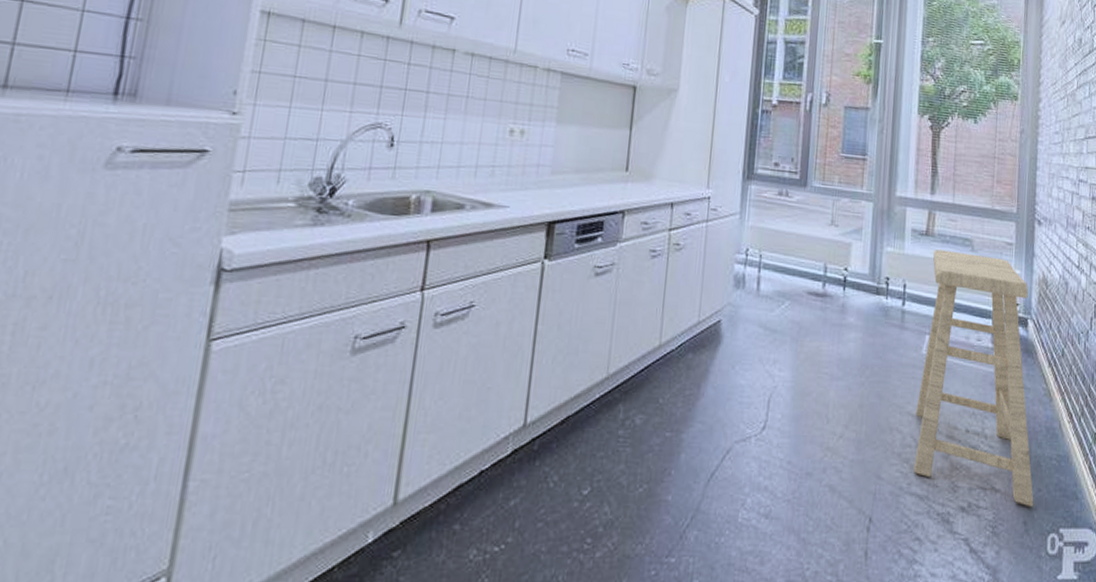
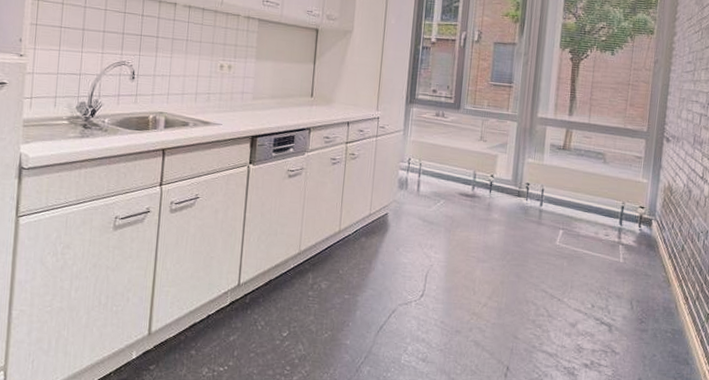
stool: present [914,249,1034,508] -> none [545,161,654,368]

